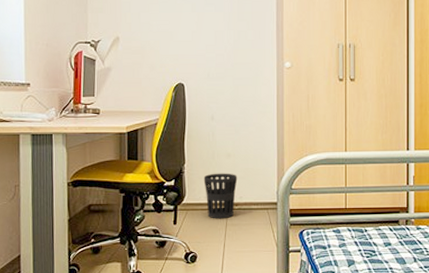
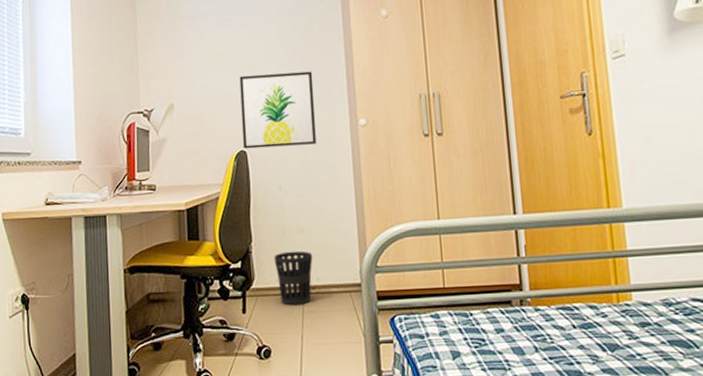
wall art: none [181,16,247,82] -> present [239,71,316,149]

